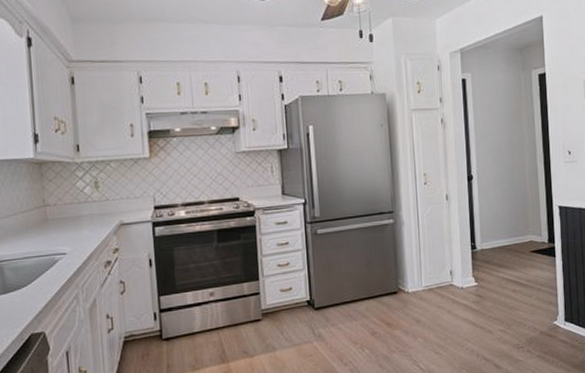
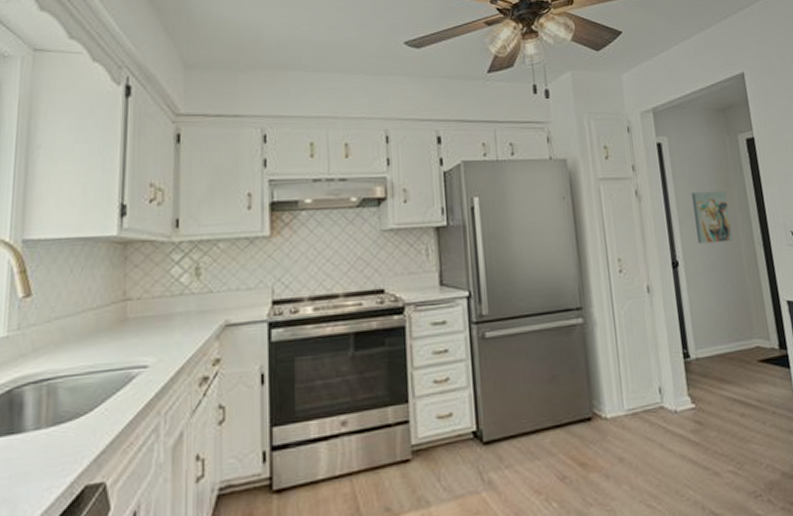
wall art: none [488,118,520,162] -> present [691,191,734,244]

